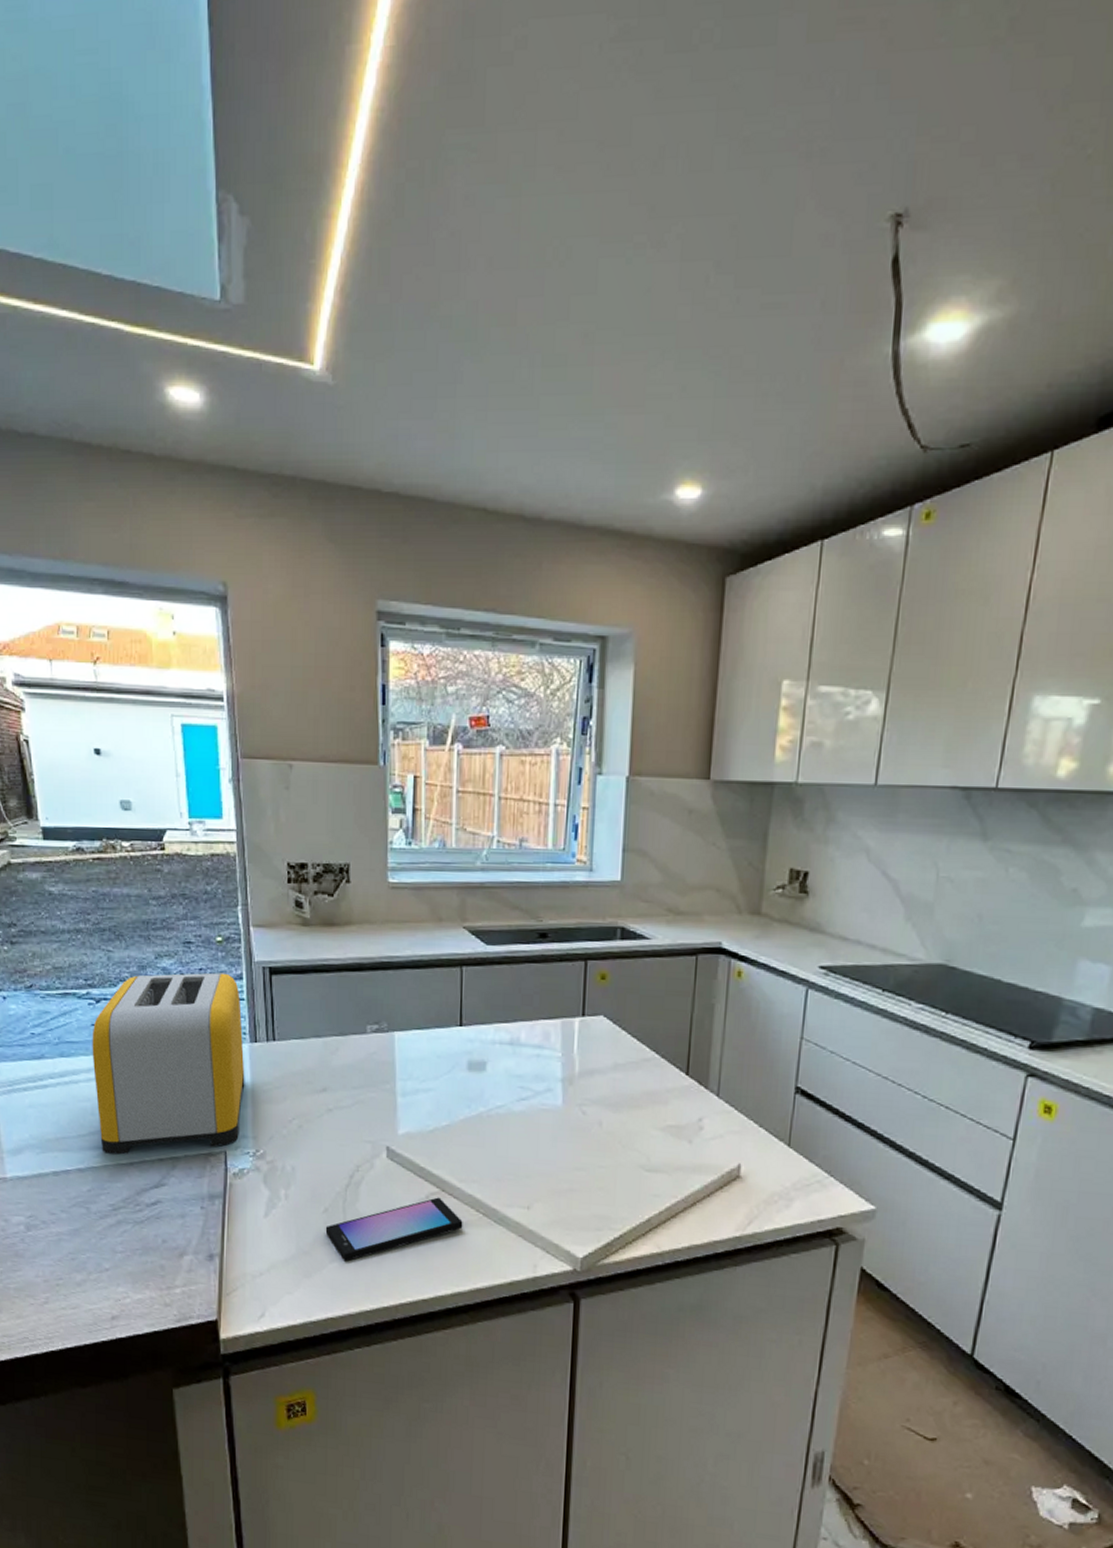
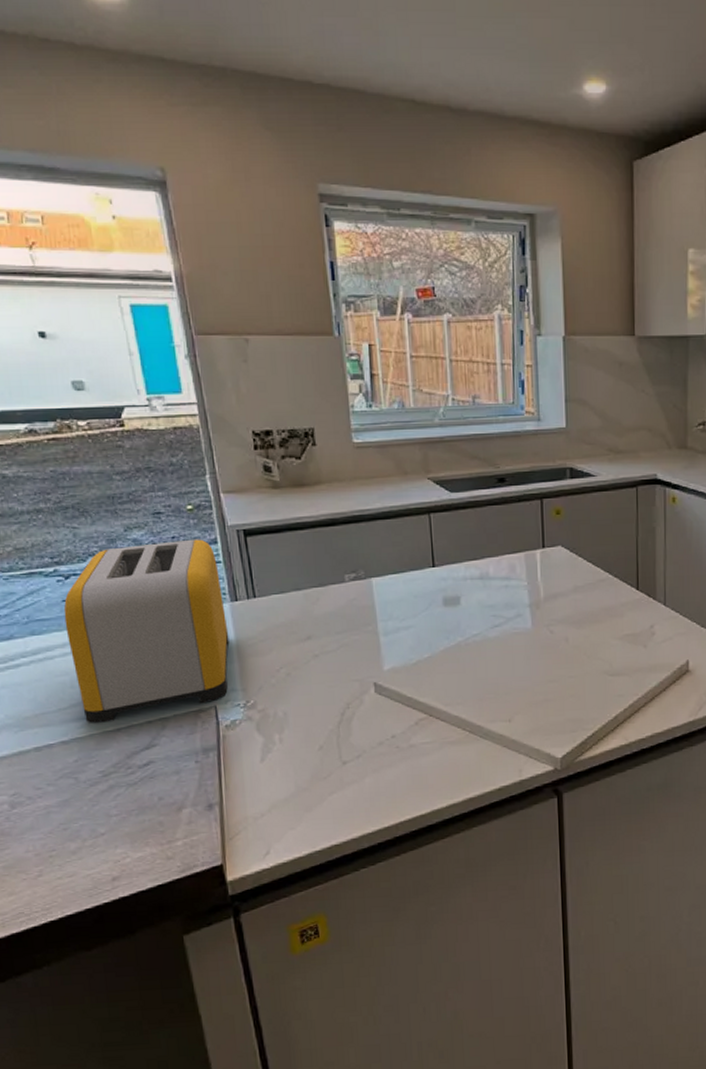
smartphone: present [325,1197,463,1262] -> none [322,722,452,792]

